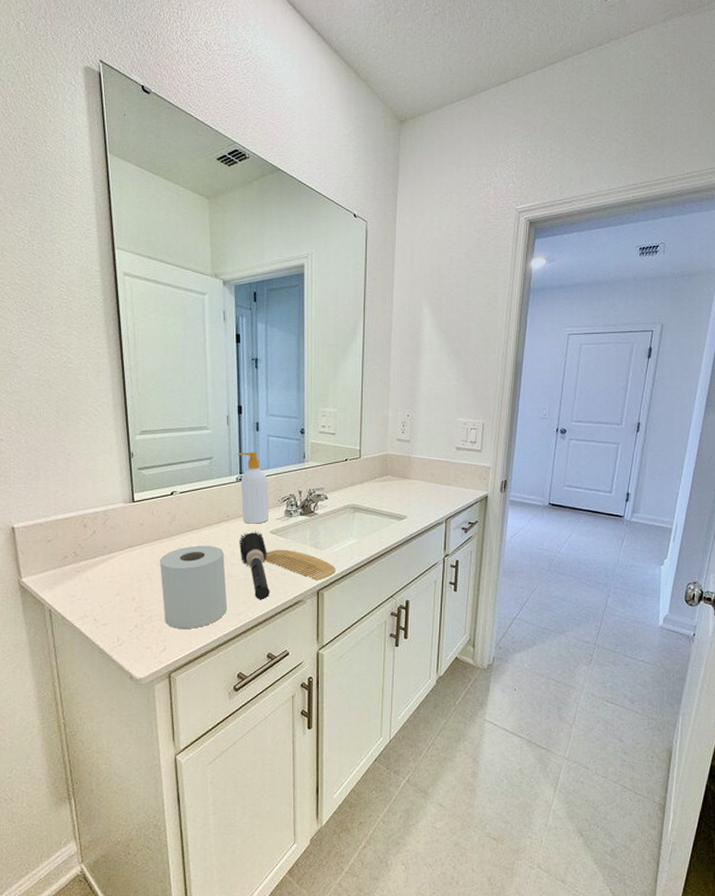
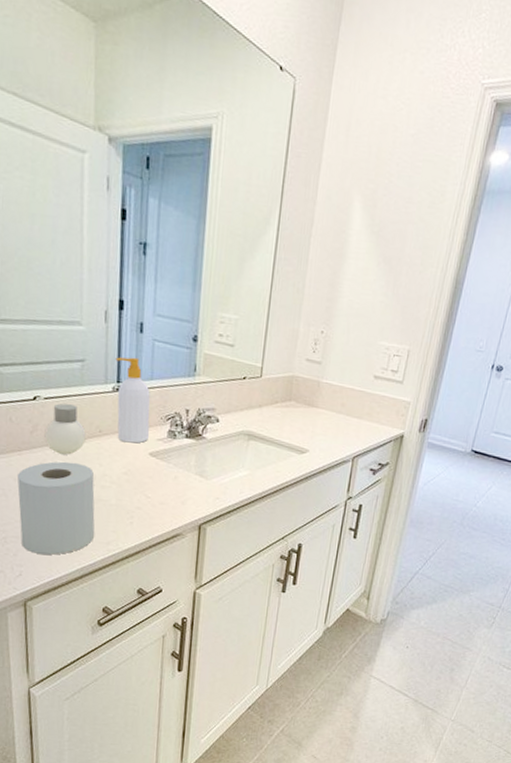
perfume bottle: none [181,496,216,539] -> present [44,403,86,455]
hairbrush: present [238,530,270,600] -> none [111,449,145,530]
comb: present [264,549,336,580] -> none [140,474,222,514]

